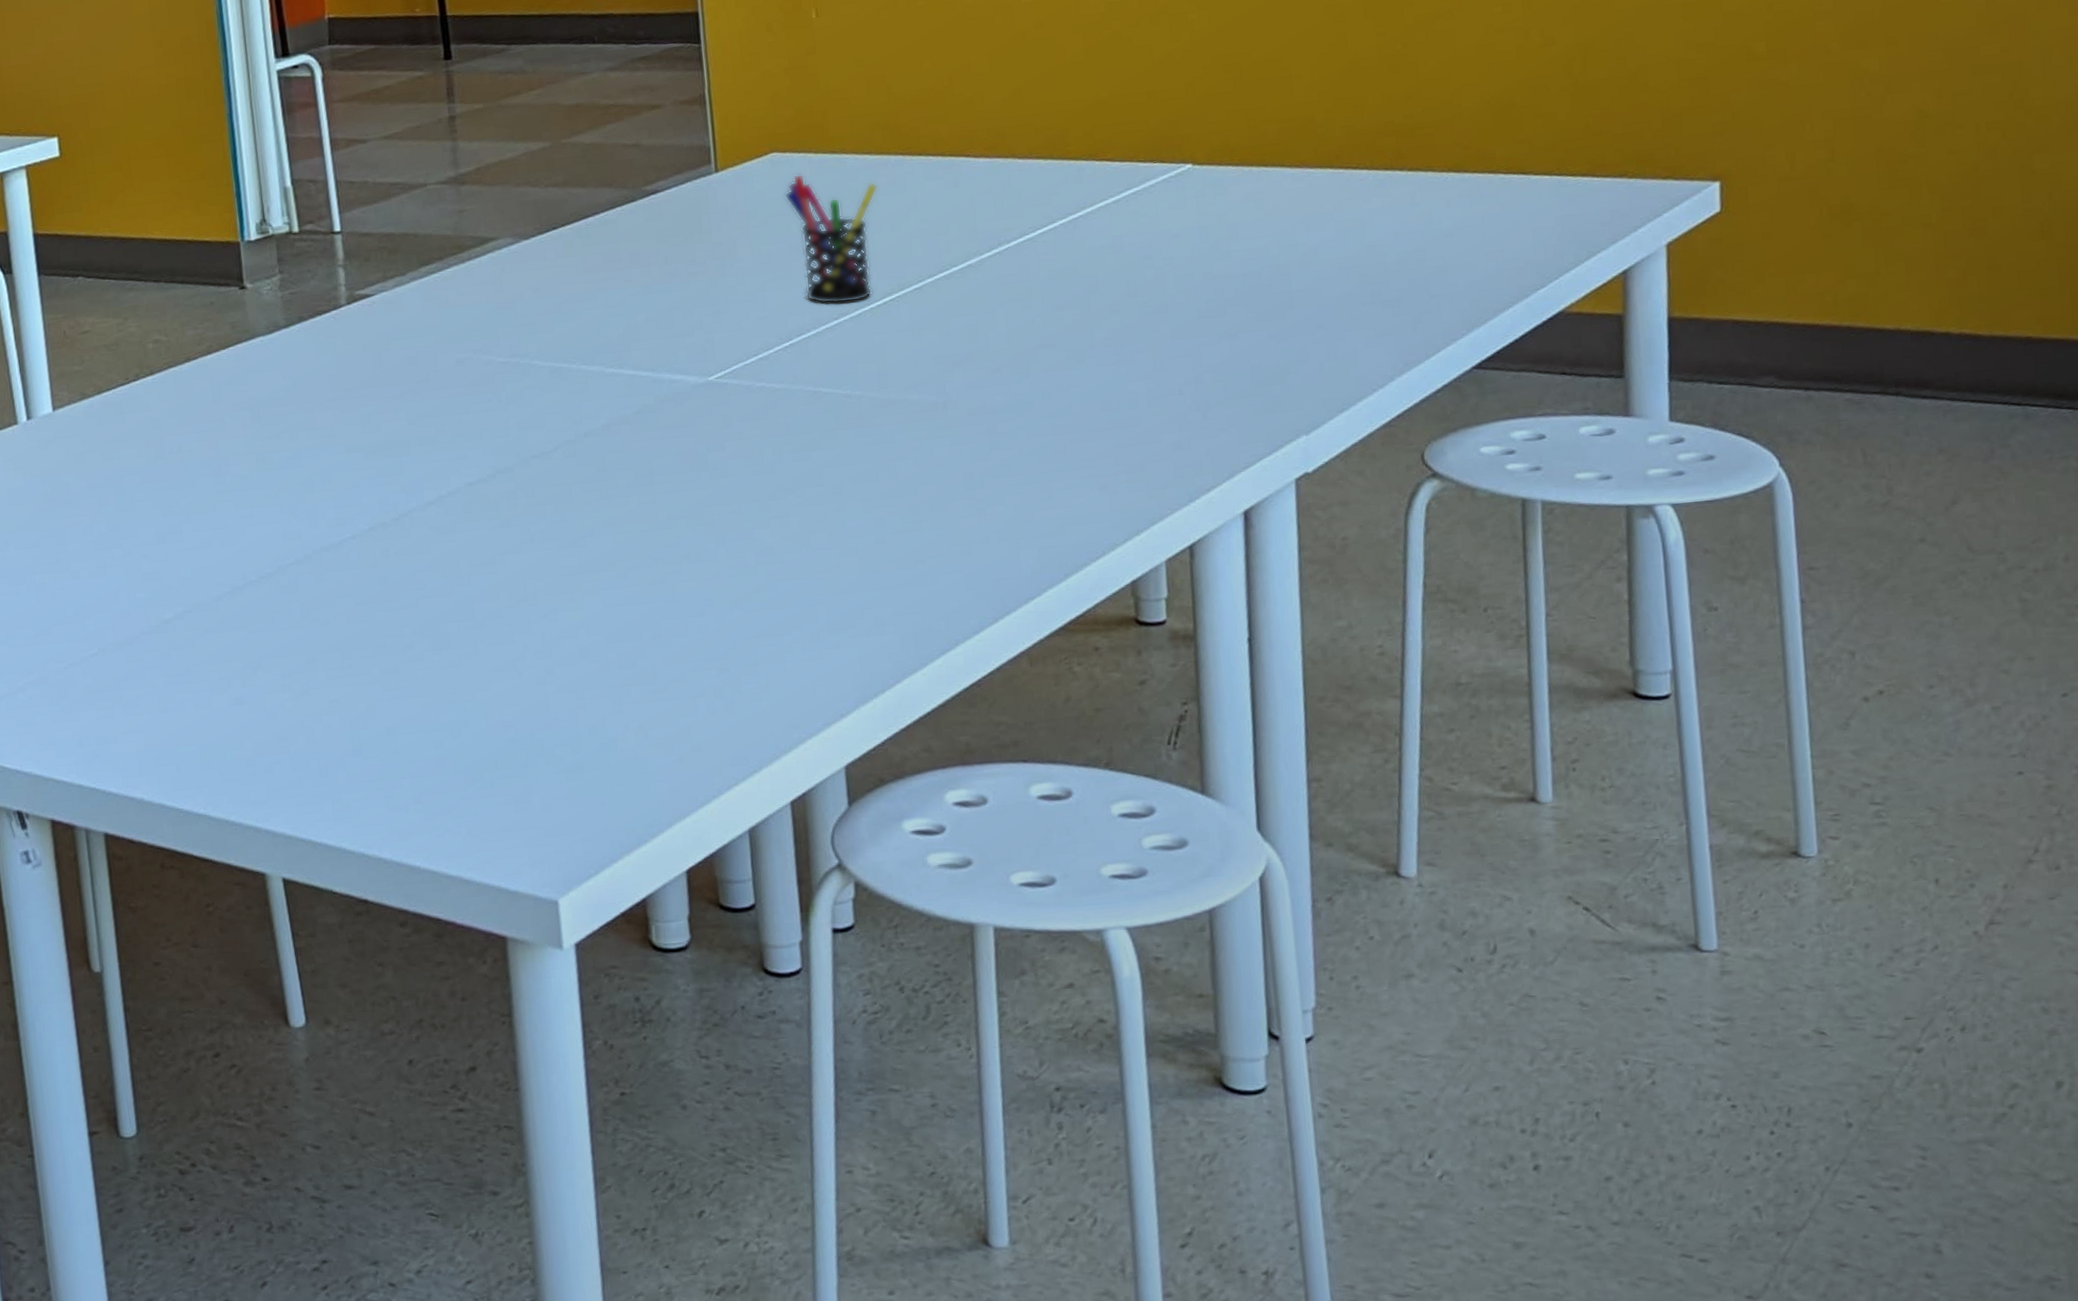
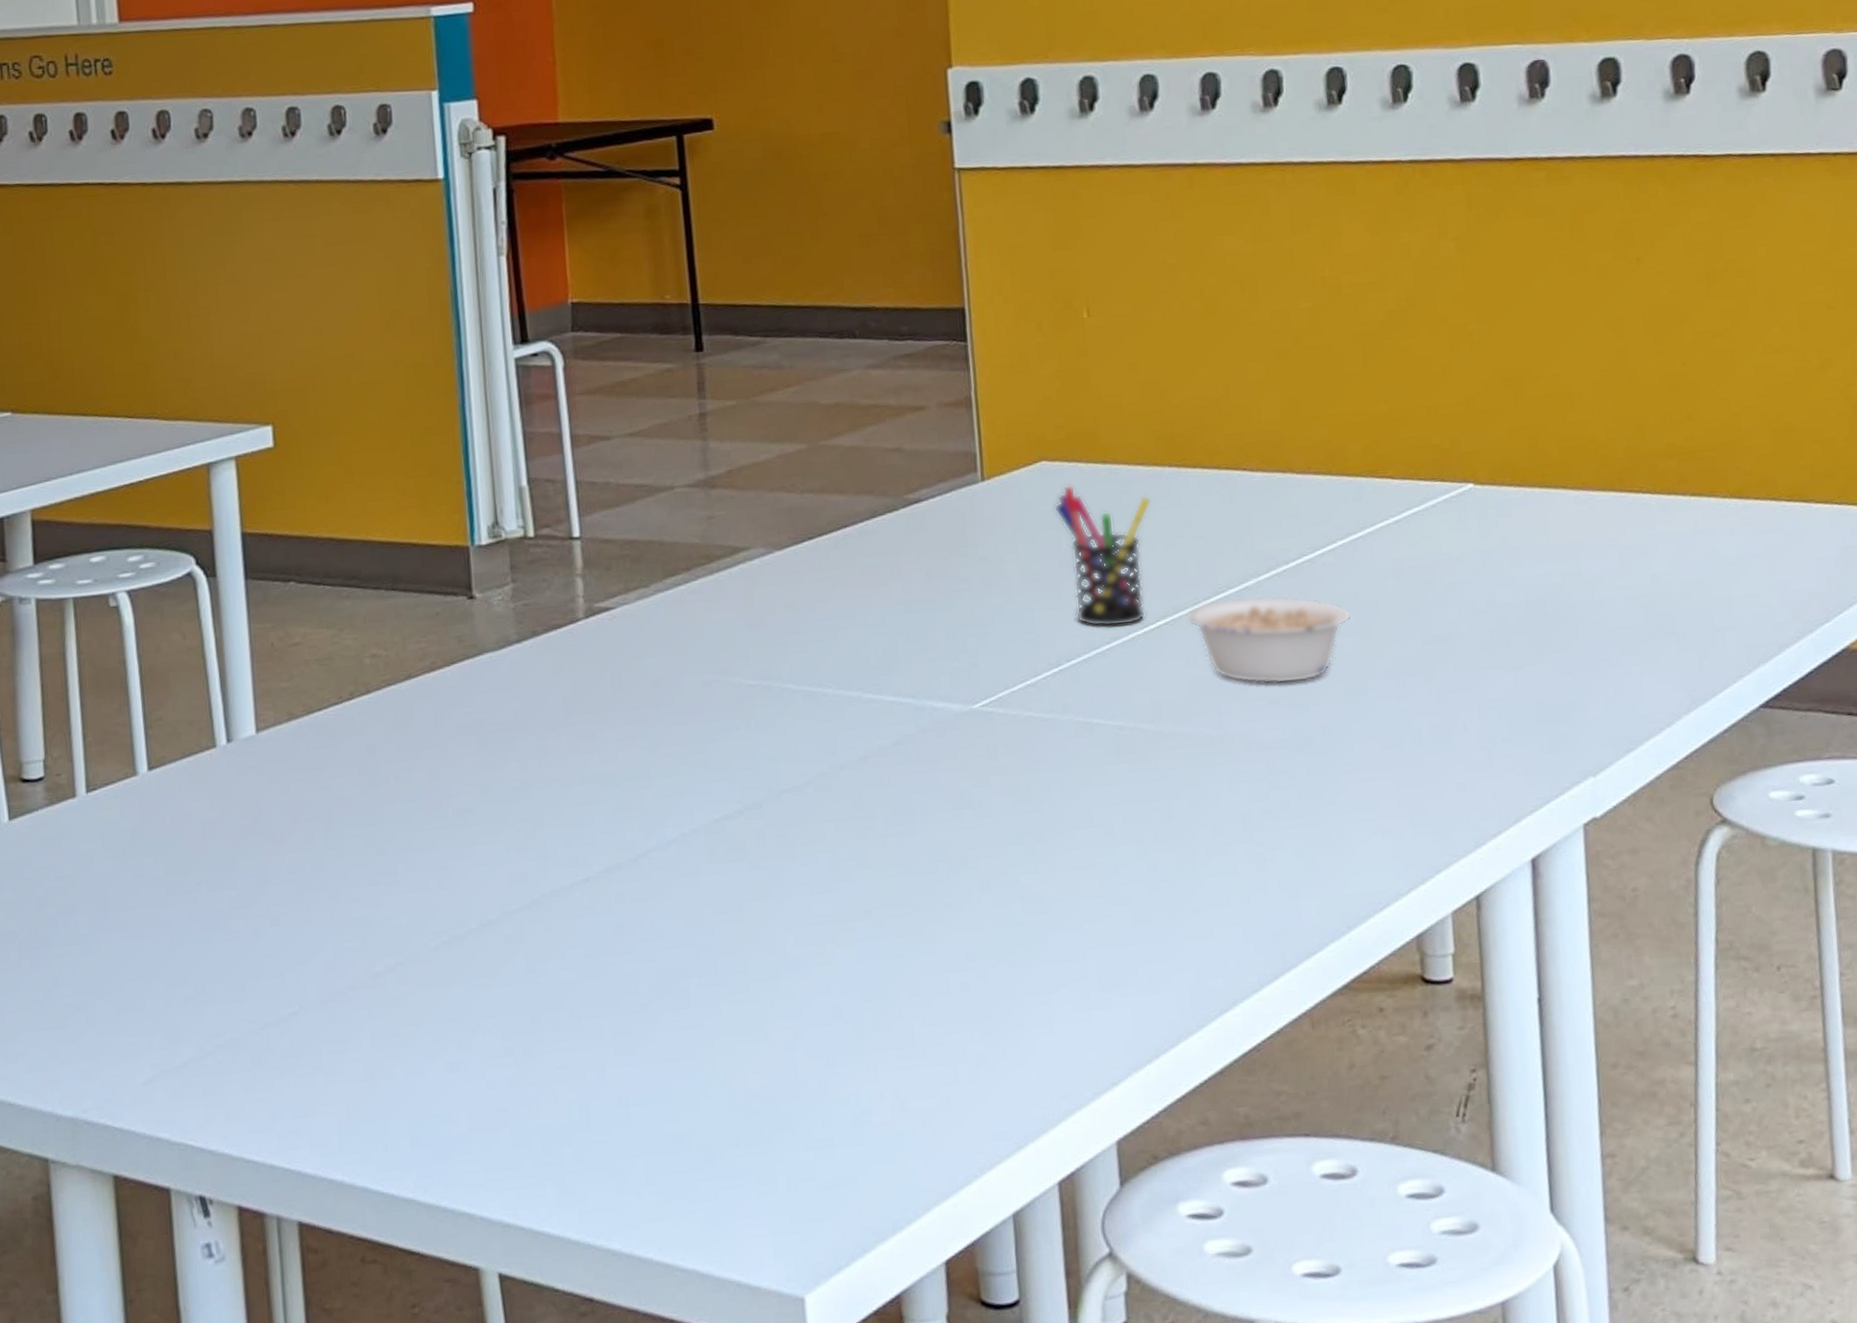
legume: none [910,273,1071,354] -> present [1185,596,1351,684]

